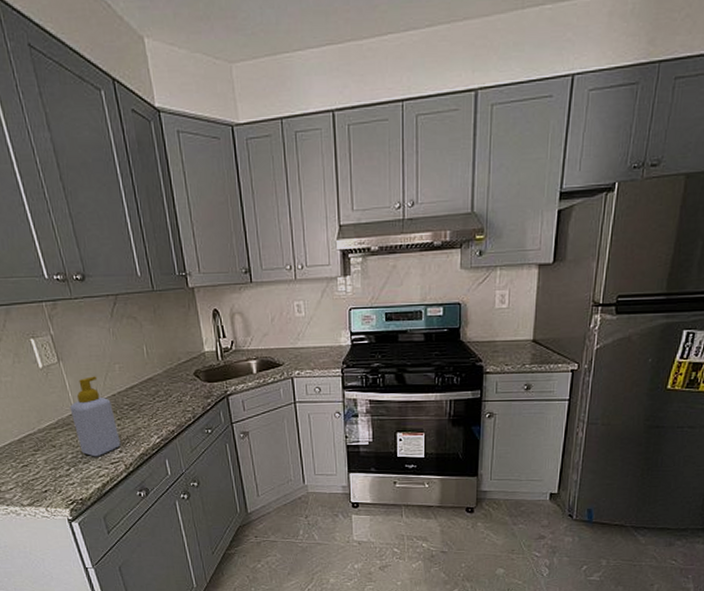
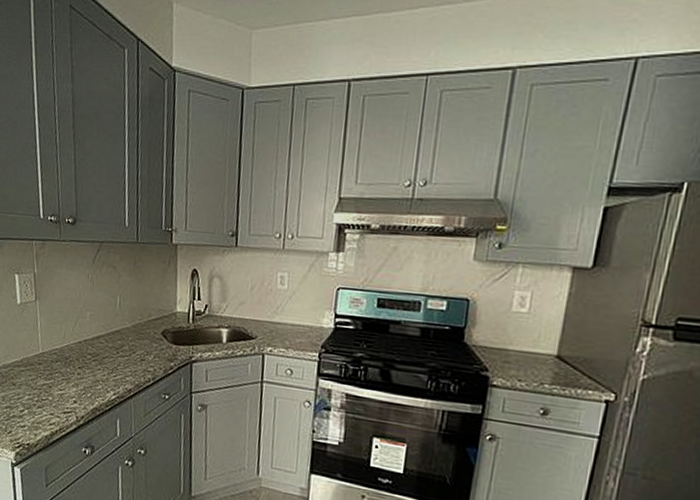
soap bottle: present [69,376,121,457] -> none [36,319,77,404]

